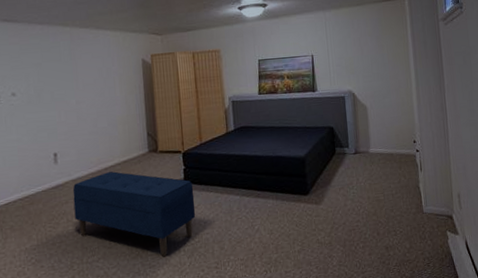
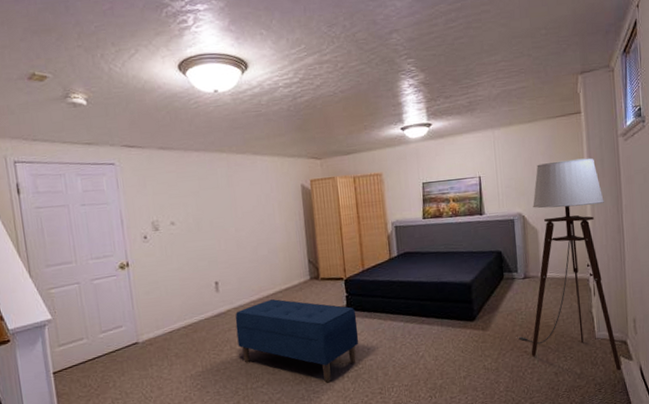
floor lamp: none [349,40,449,246] -> present [517,158,622,371]

